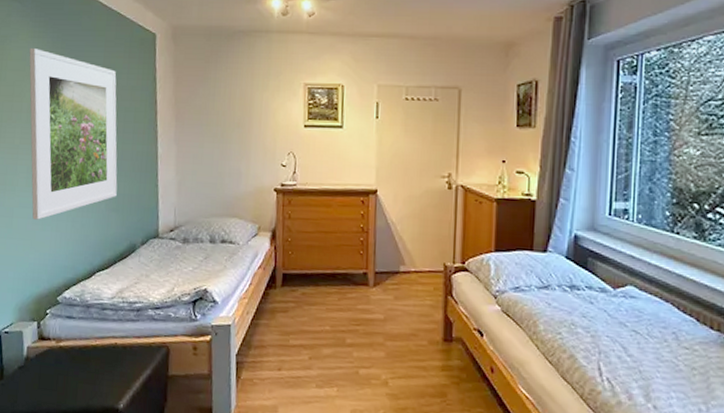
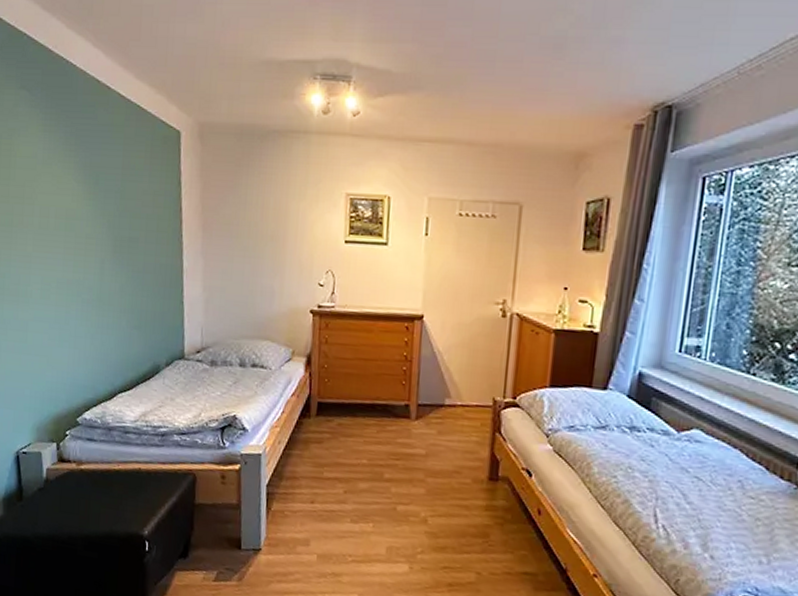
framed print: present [29,48,118,220] -> none [40,144,140,336]

